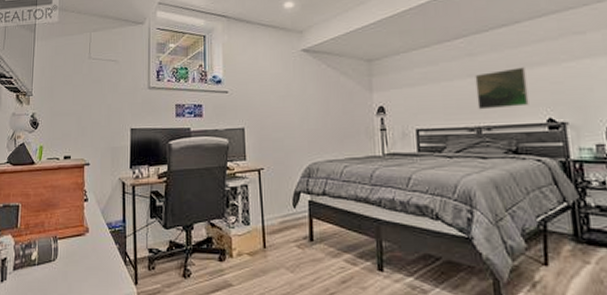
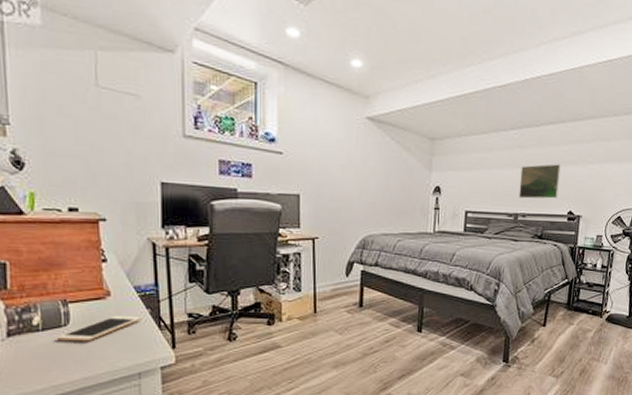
cell phone: none [47,251,112,276] -> present [56,315,142,342]

